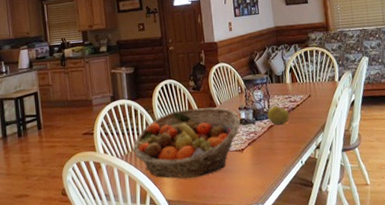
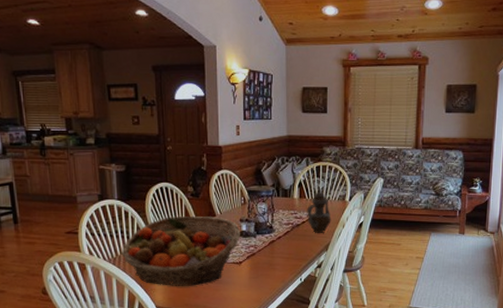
fruit: present [267,105,290,126] -> none [270,220,294,241]
teapot: none [300,71,324,115] -> present [307,187,331,233]

